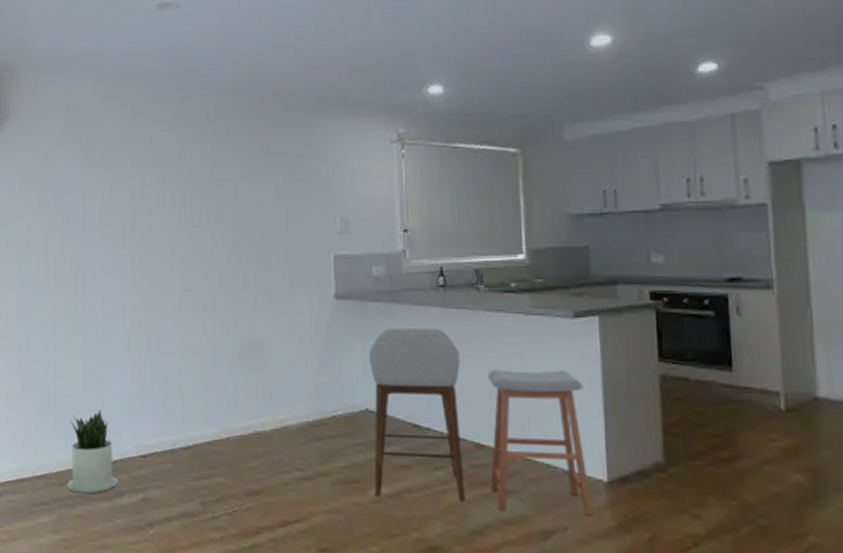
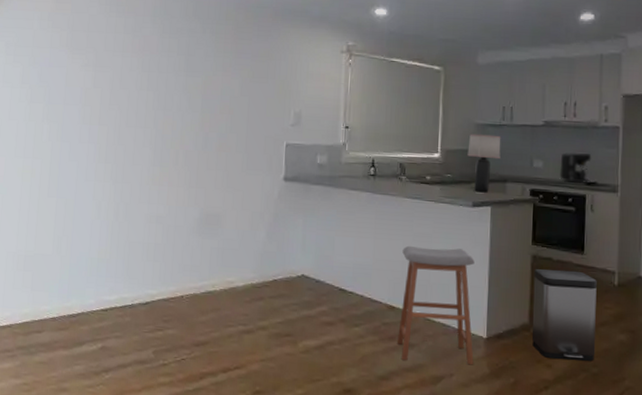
planter: present [67,409,118,494] -> none [31,267,79,343]
bar stool: present [368,327,465,501] -> none [303,208,383,353]
table lamp: none [561,226,606,299] -> present [467,133,501,193]
pedal bin: none [665,391,762,510] -> present [532,269,597,361]
coffee maker: none [687,240,733,280] -> present [559,152,592,183]

